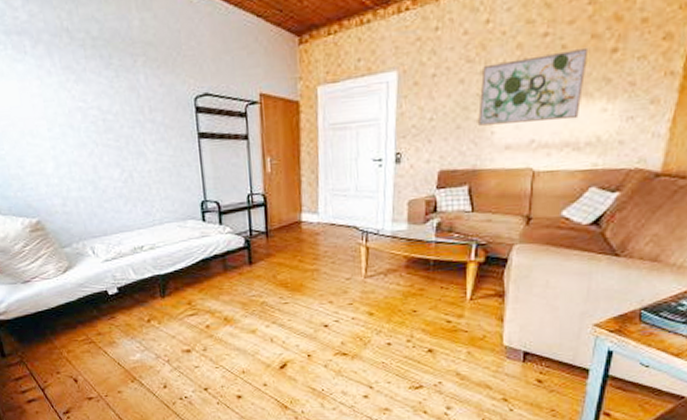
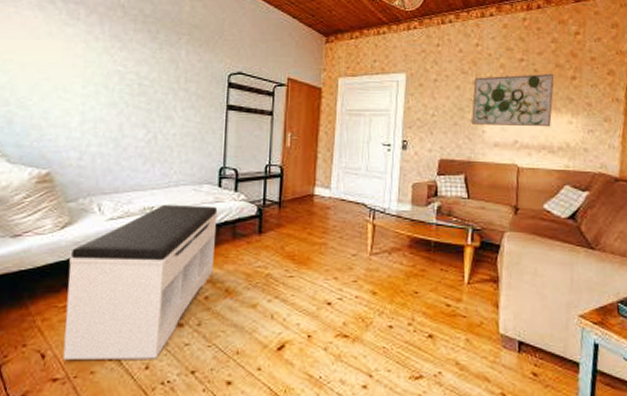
bench: none [77,241,210,382] -> present [62,205,218,359]

